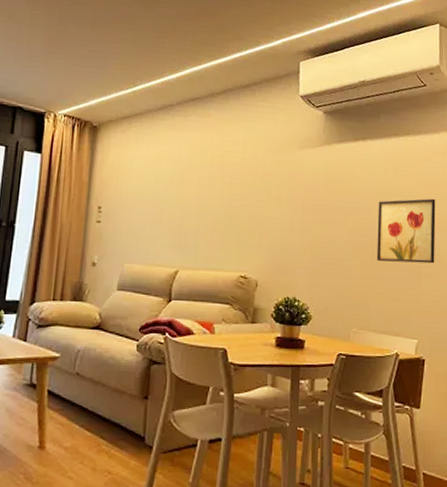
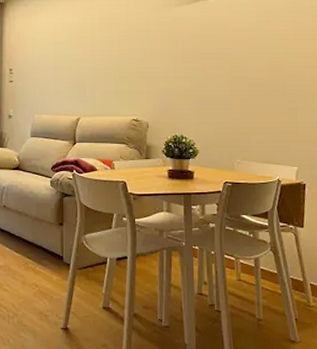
wall art: present [376,198,436,264] -> none [252,39,310,99]

